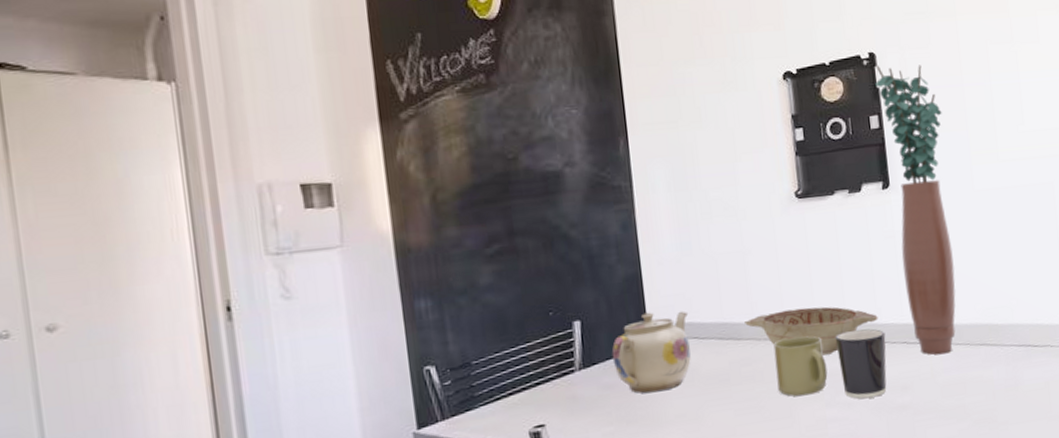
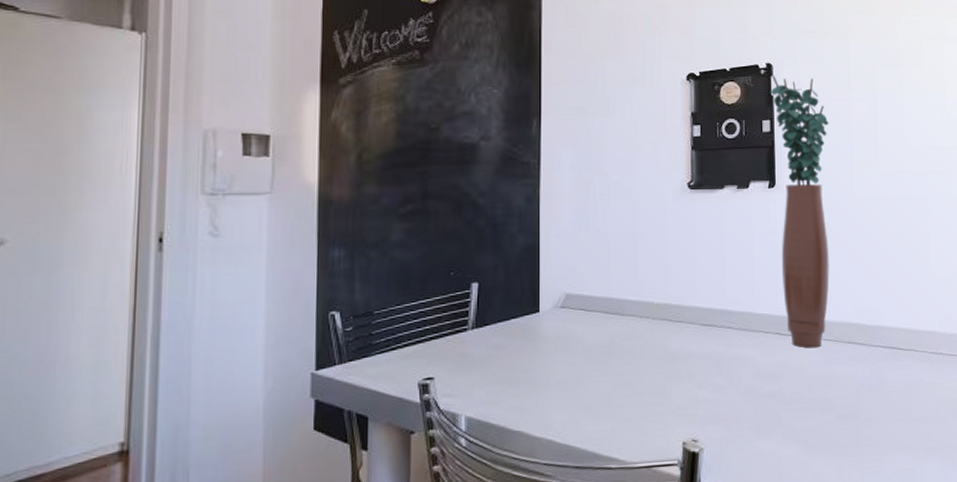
teapot: present [611,310,692,394] -> none [503,281,579,358]
decorative bowl: present [745,306,878,355] -> none [630,291,755,338]
cup: present [773,335,828,397] -> none [654,317,703,375]
mug: present [835,328,887,399] -> none [712,316,760,384]

